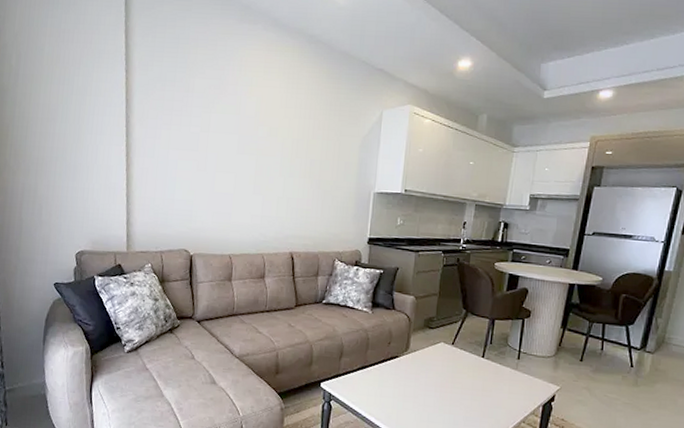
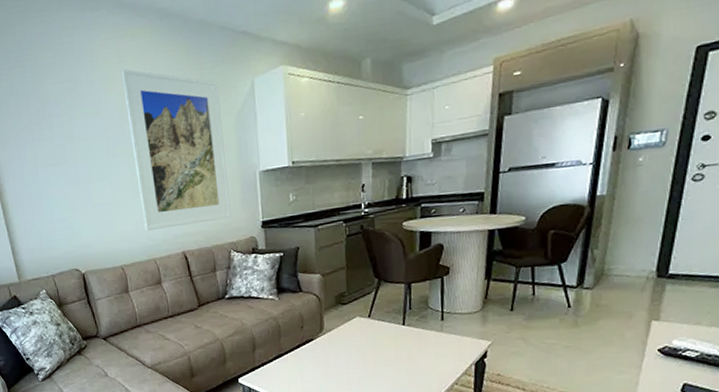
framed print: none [259,78,350,230] -> present [121,68,232,231]

